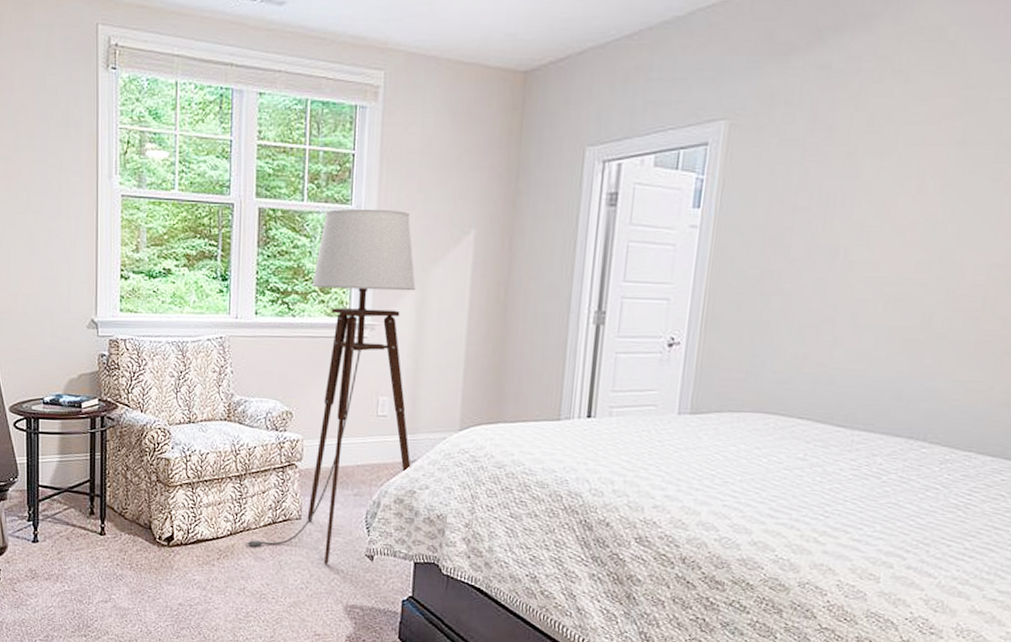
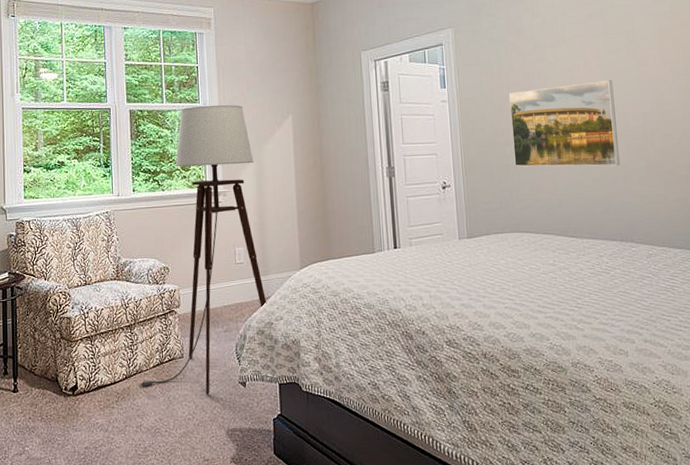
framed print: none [778,213,956,337] -> present [508,80,620,167]

